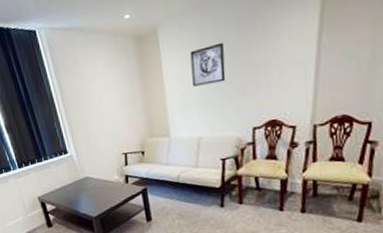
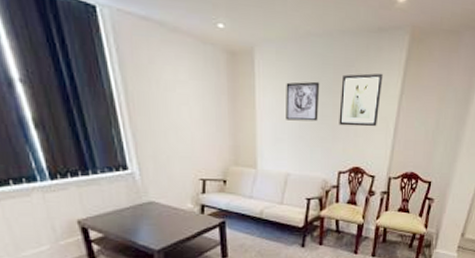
wall art: none [247,14,295,81] -> present [339,73,383,127]

